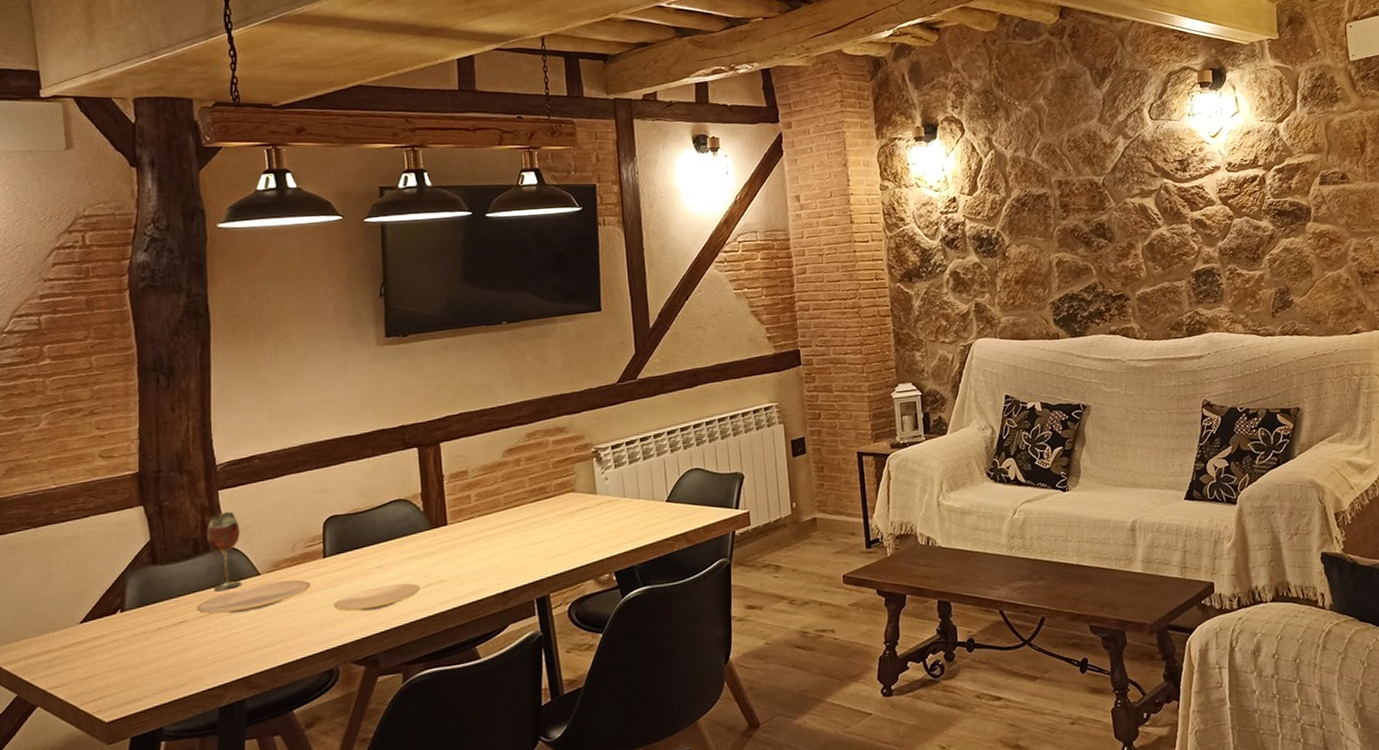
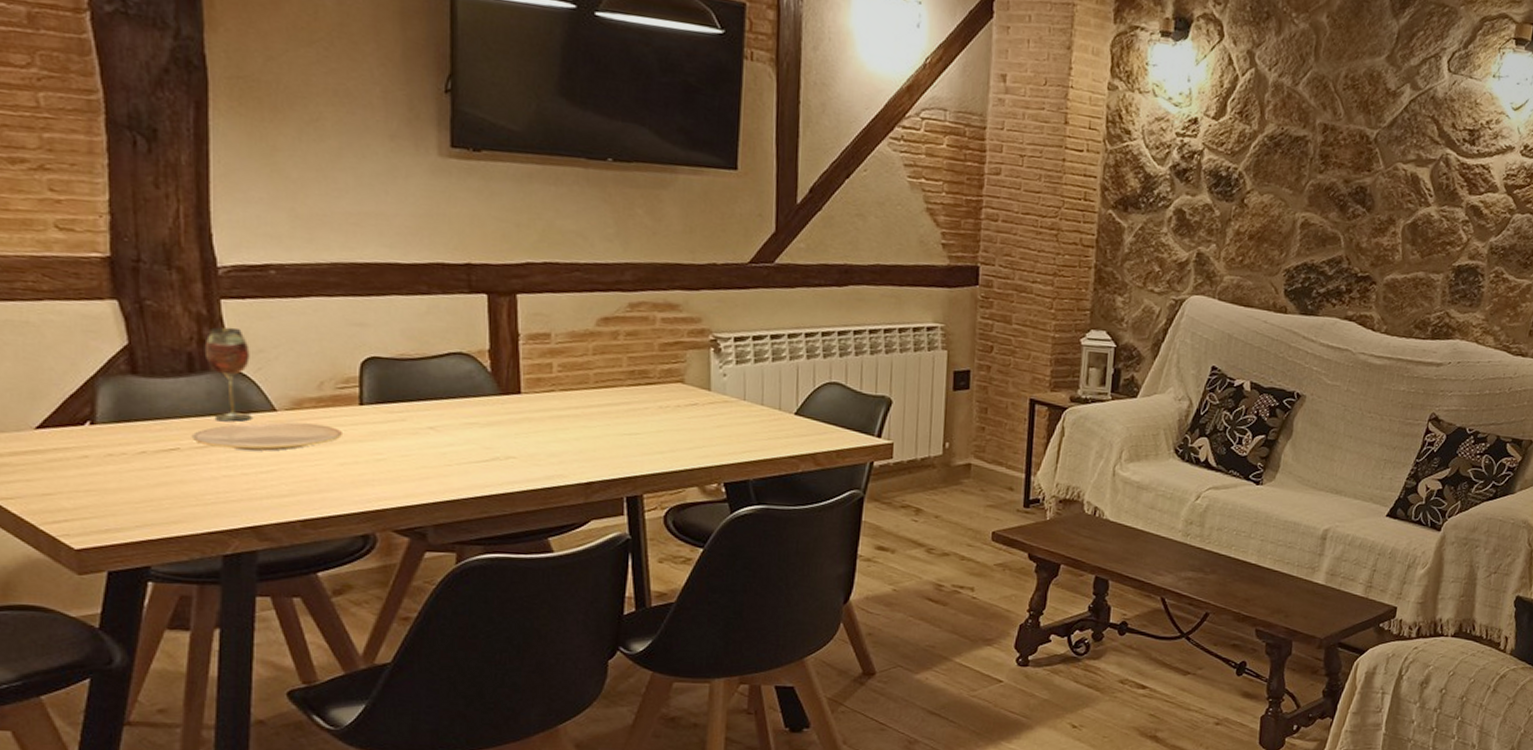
plate: present [333,583,420,612] -> none [371,450,482,477]

